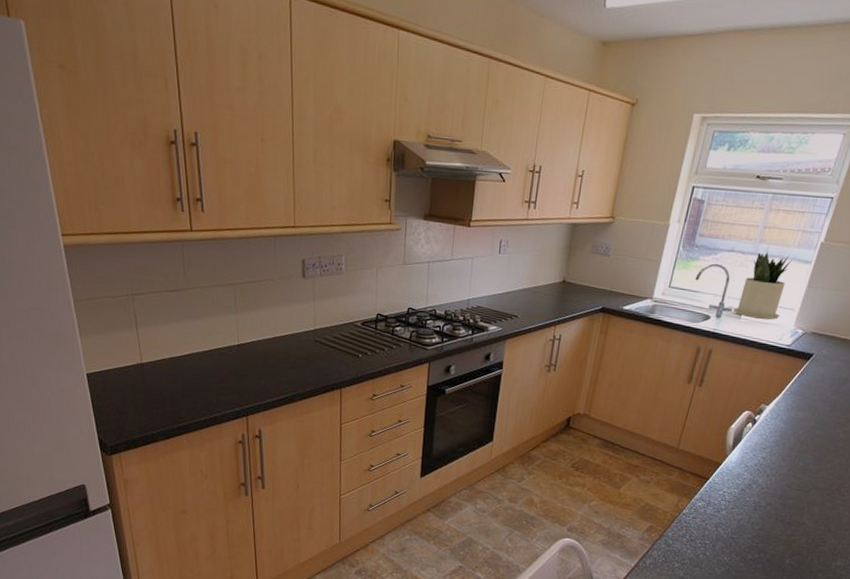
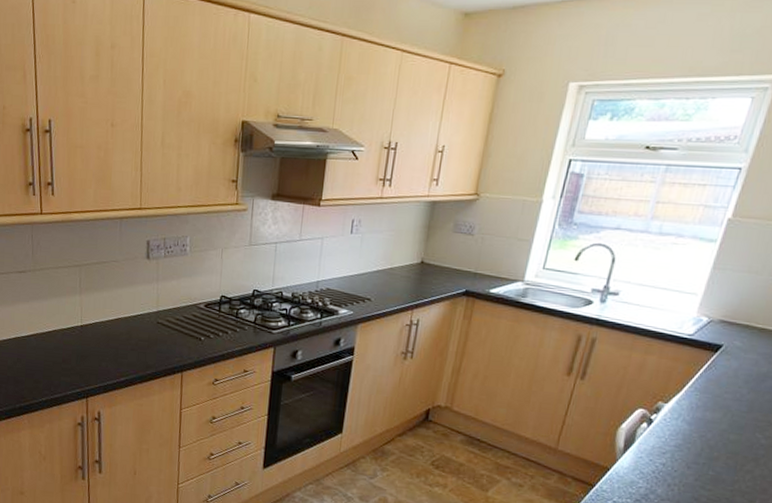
planter: present [732,252,792,320] -> none [620,230,692,306]

